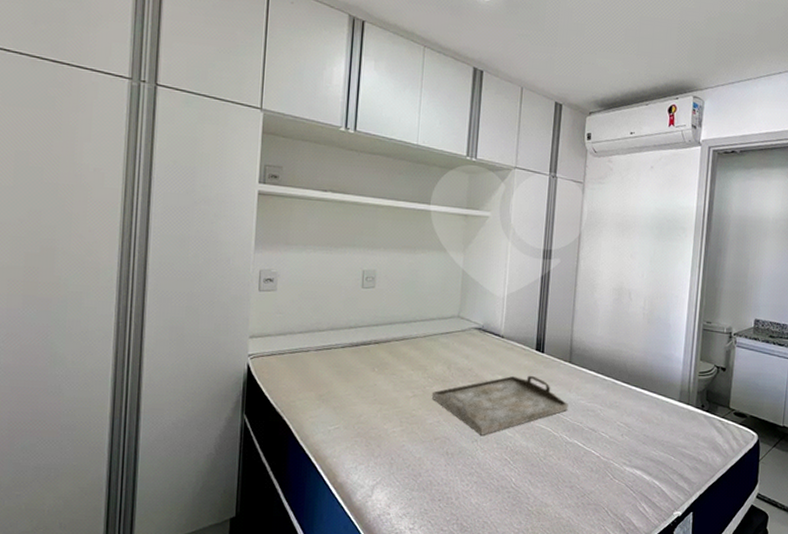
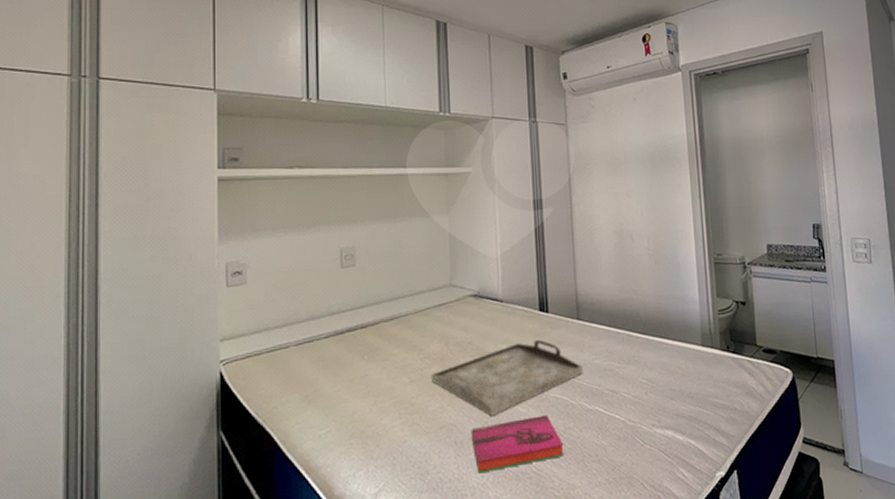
hardback book: none [461,441,542,482] -> present [471,415,564,474]

